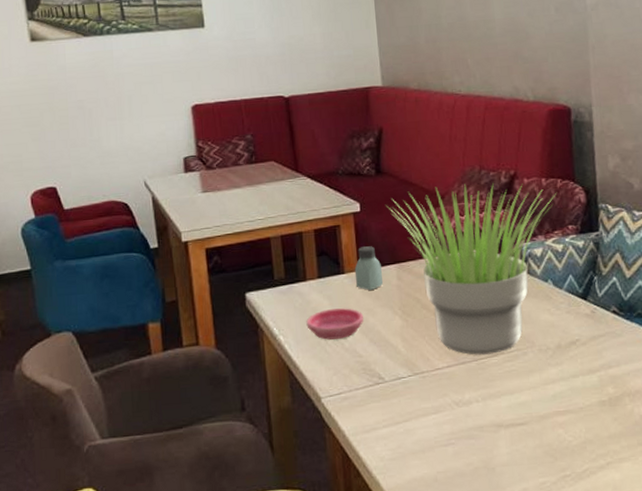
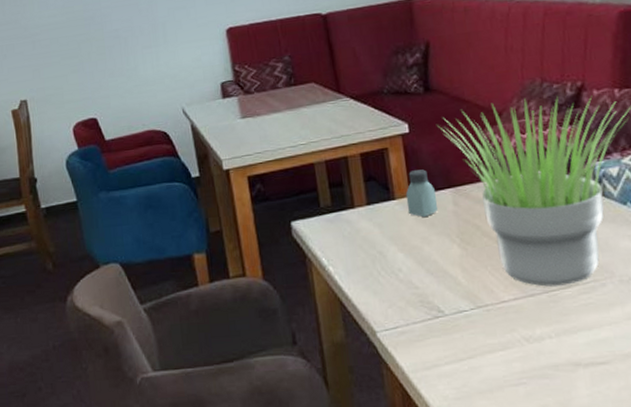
saucer: present [306,308,364,340] -> none [356,236,419,270]

